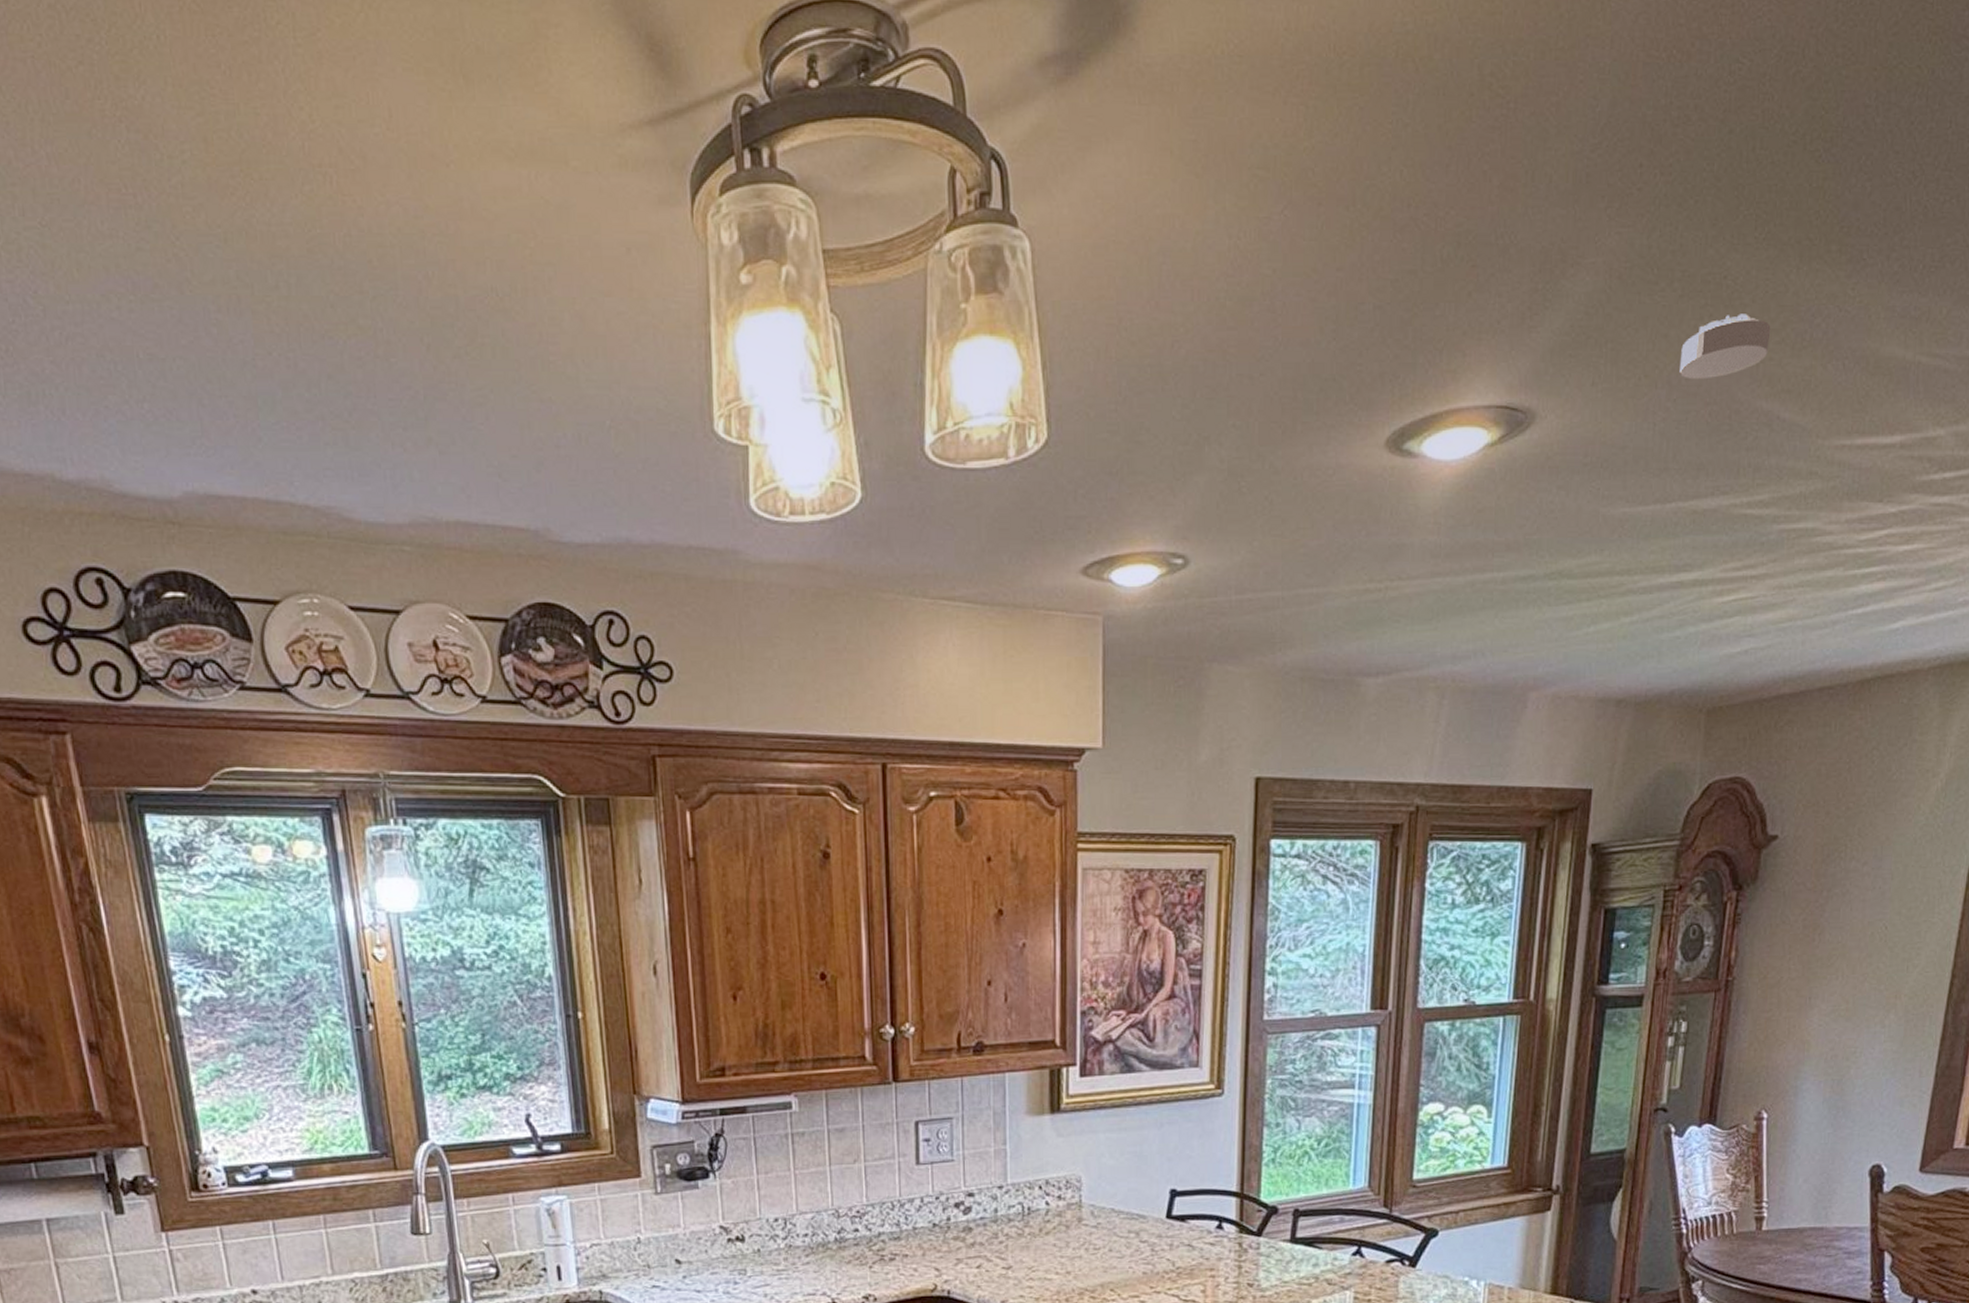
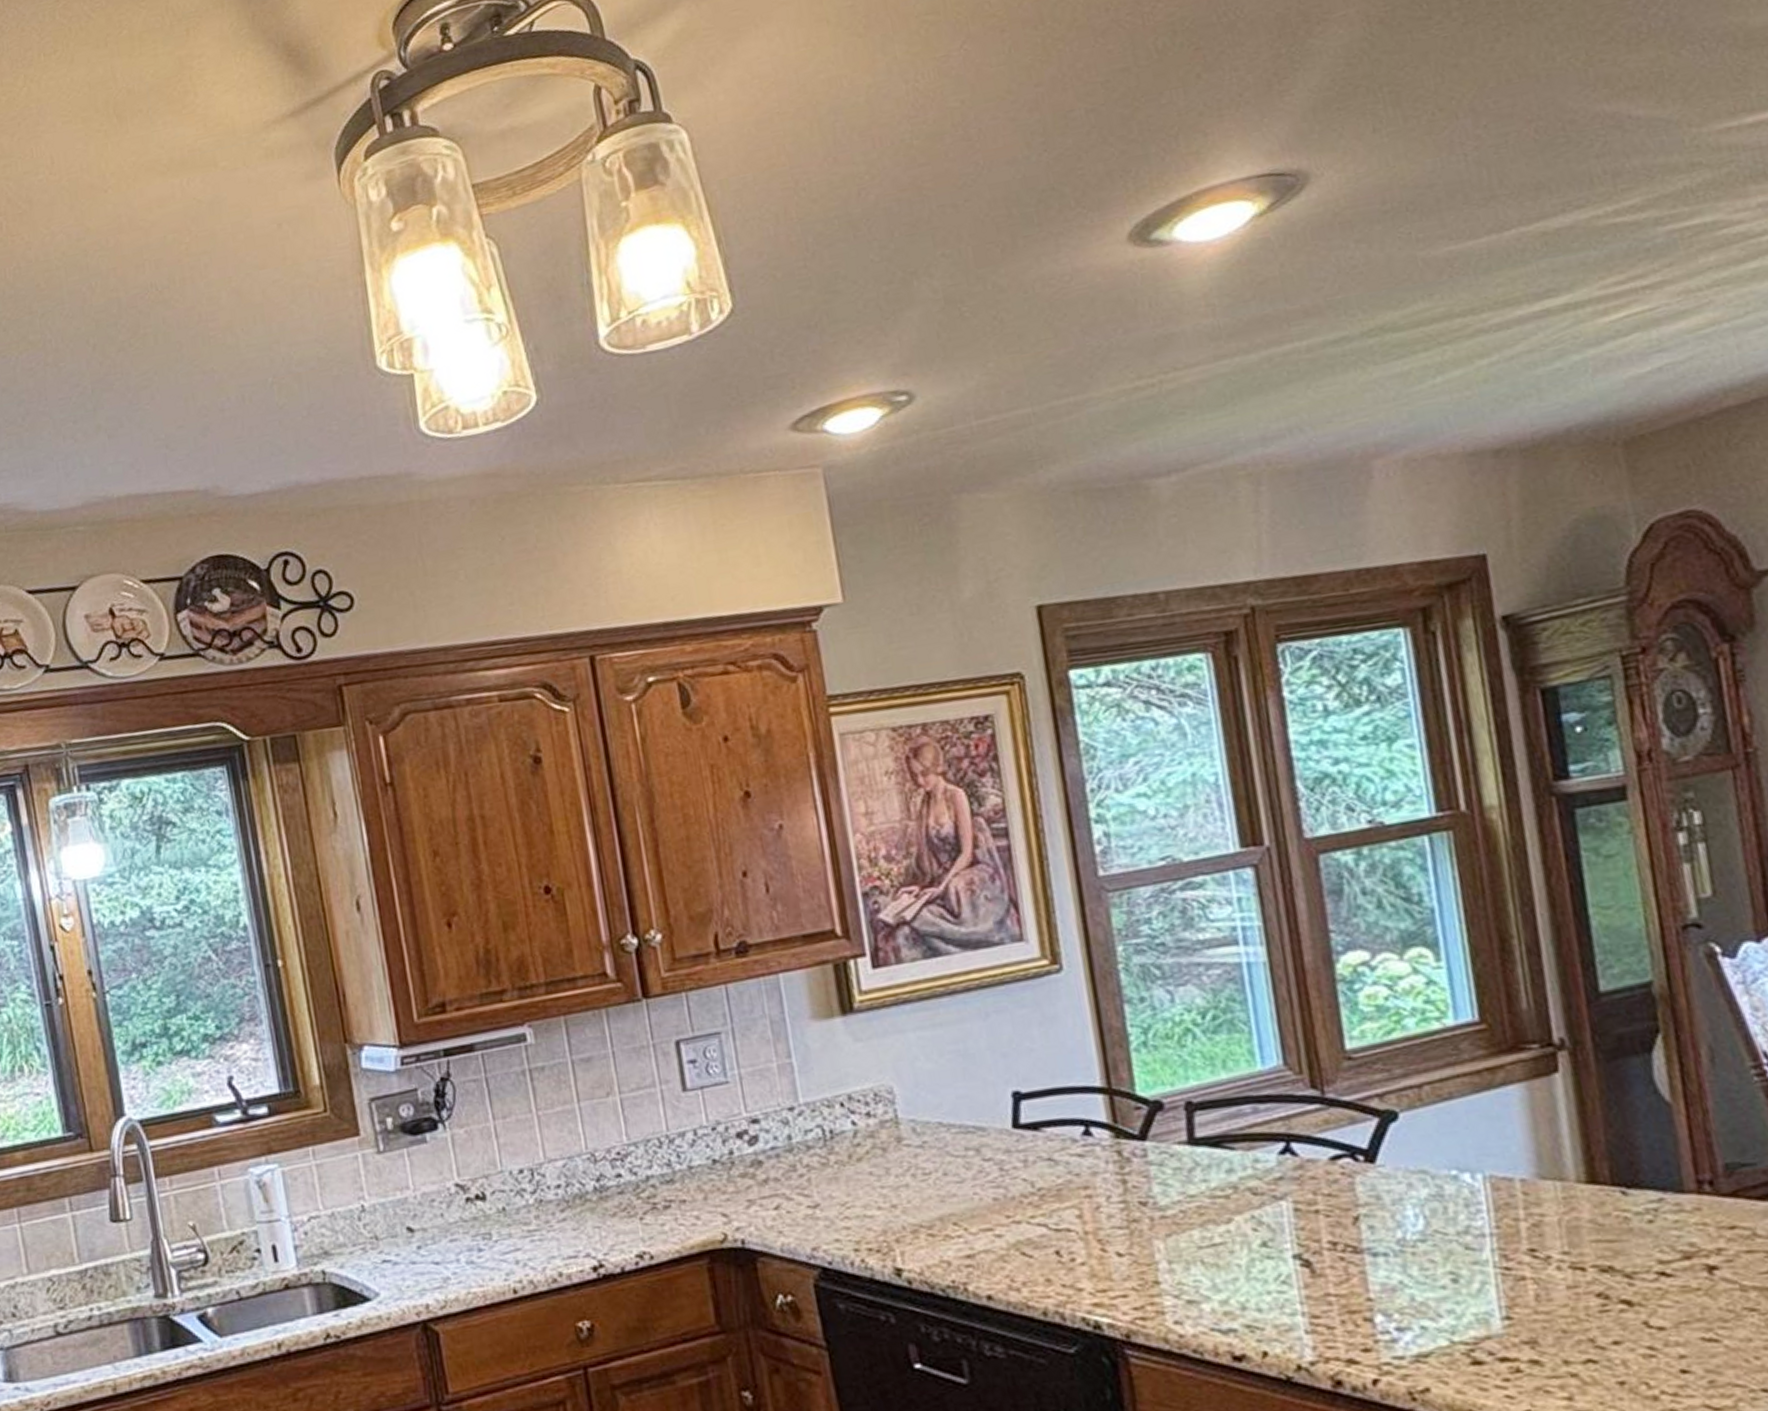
smoke detector: present [1679,314,1771,380] -> none [1479,23,1596,102]

